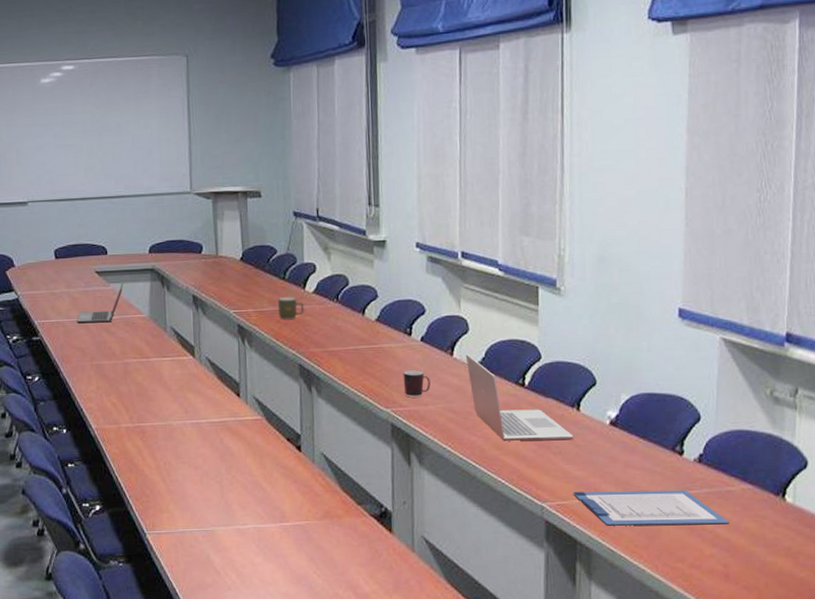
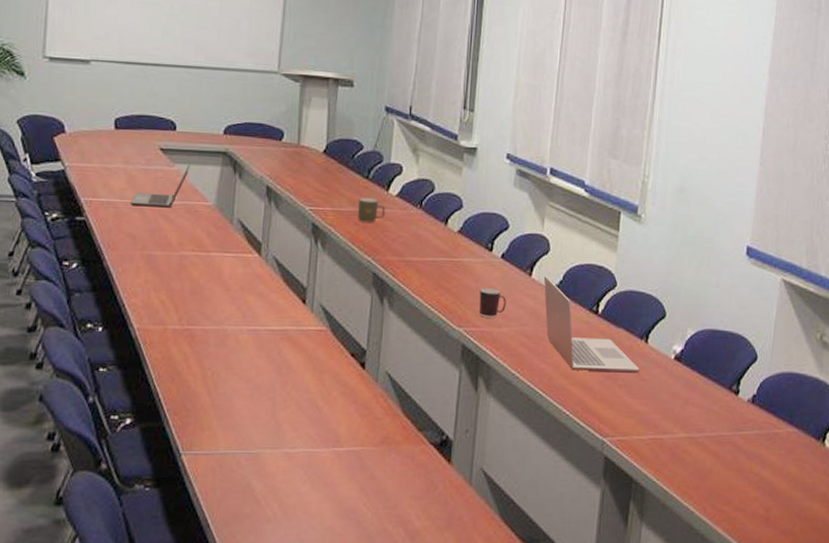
clipboard: present [573,490,729,526] -> none [634,426,774,467]

